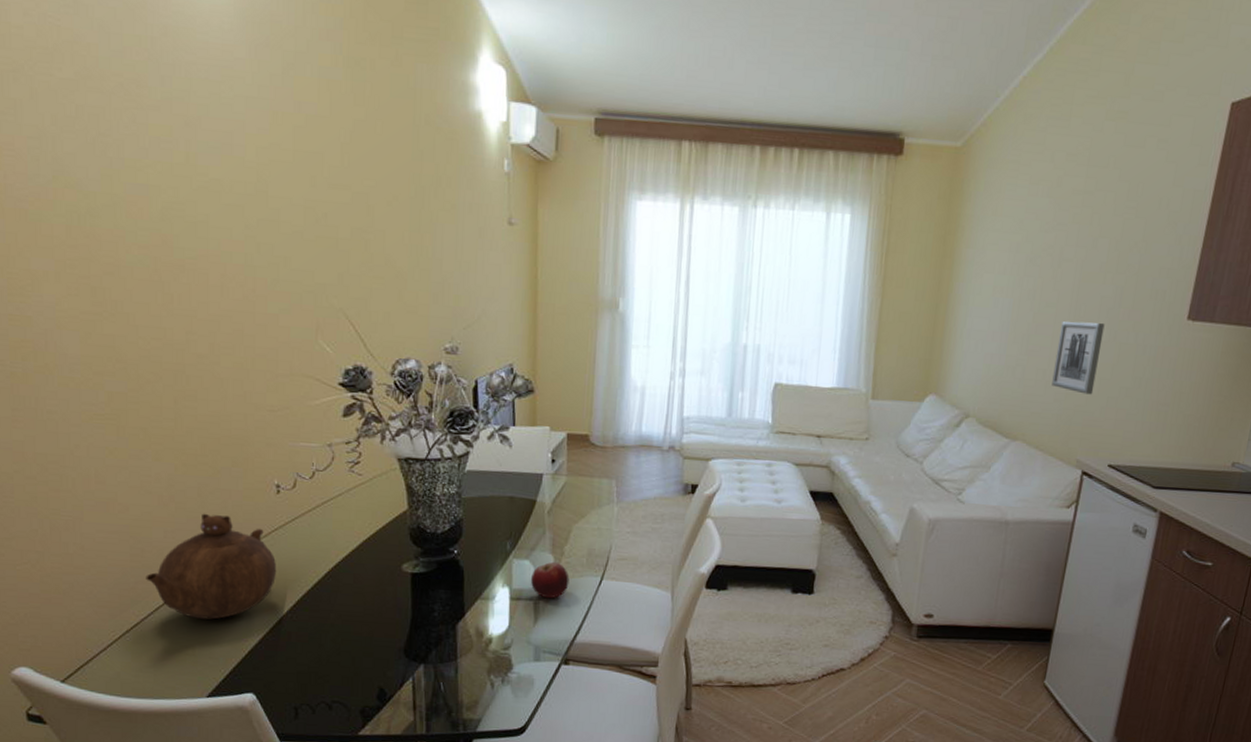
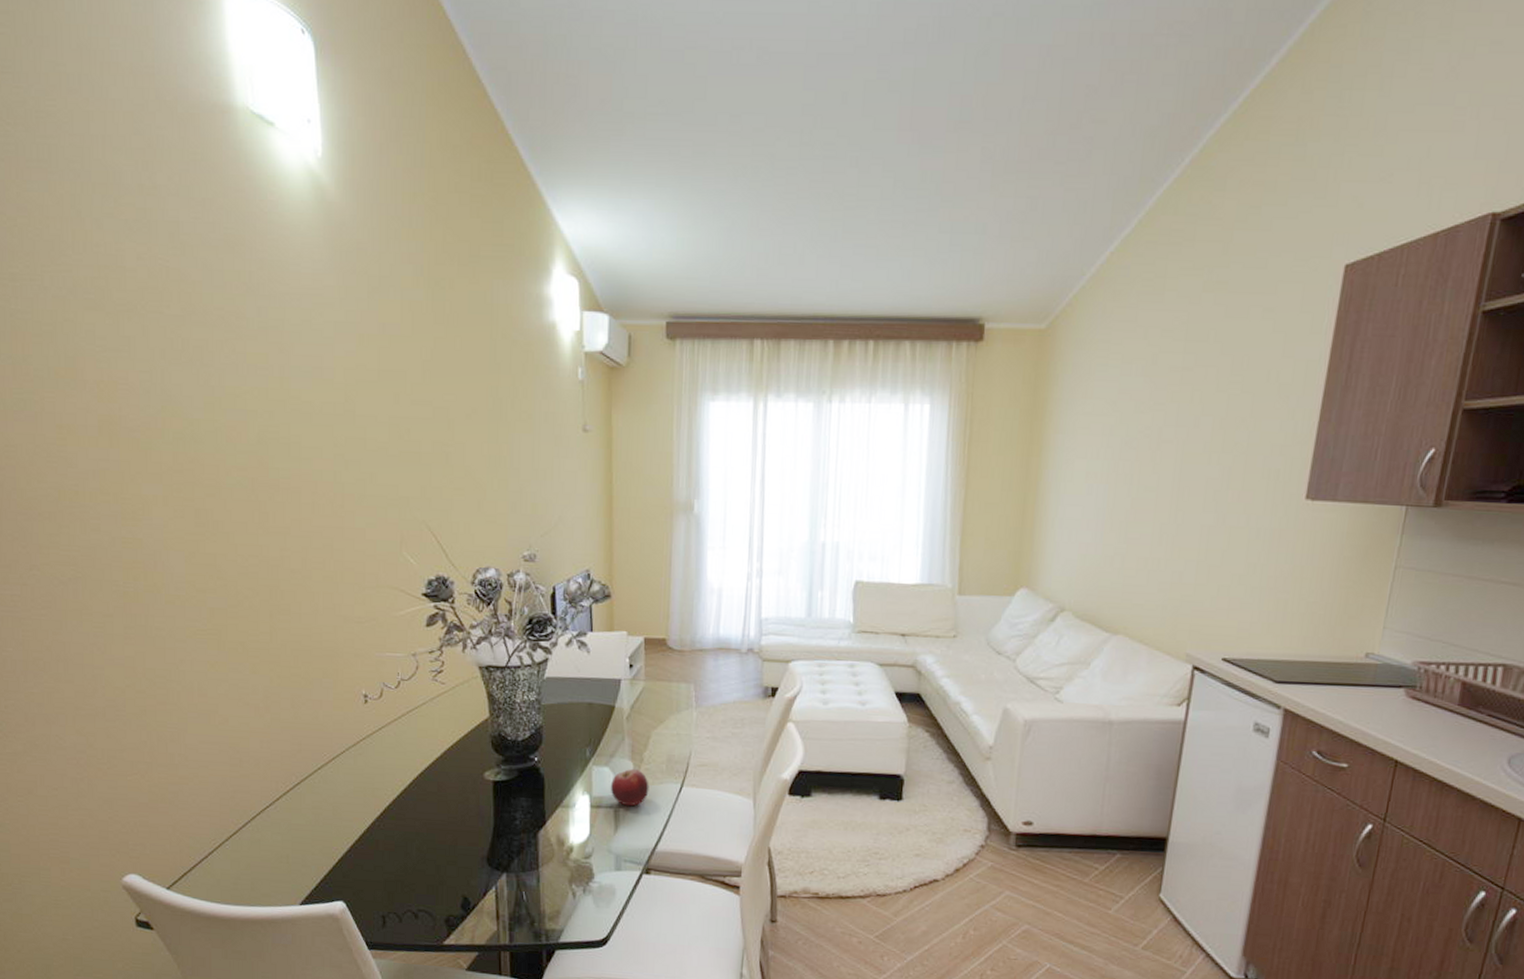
teapot: present [146,513,277,620] -> none [243,723,365,828]
wall art: present [1051,321,1105,395] -> none [1155,505,1212,584]

